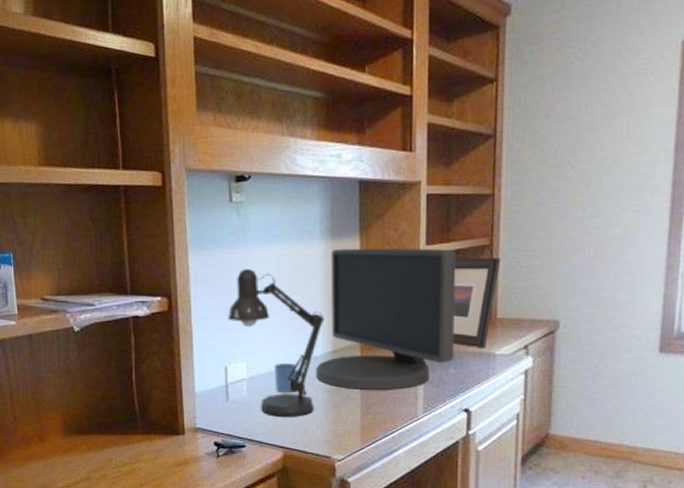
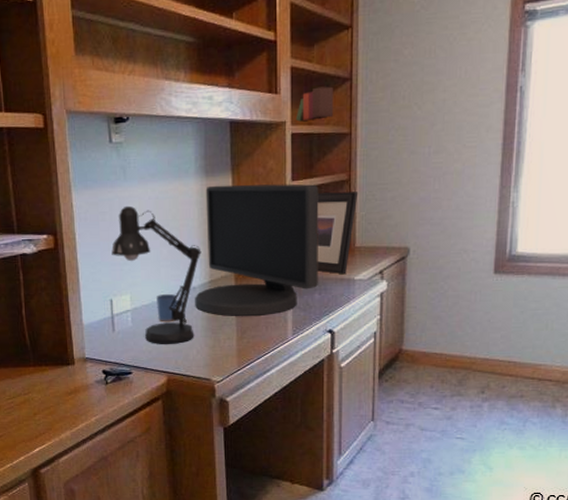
books: none [431,144,476,182] -> present [295,86,334,122]

